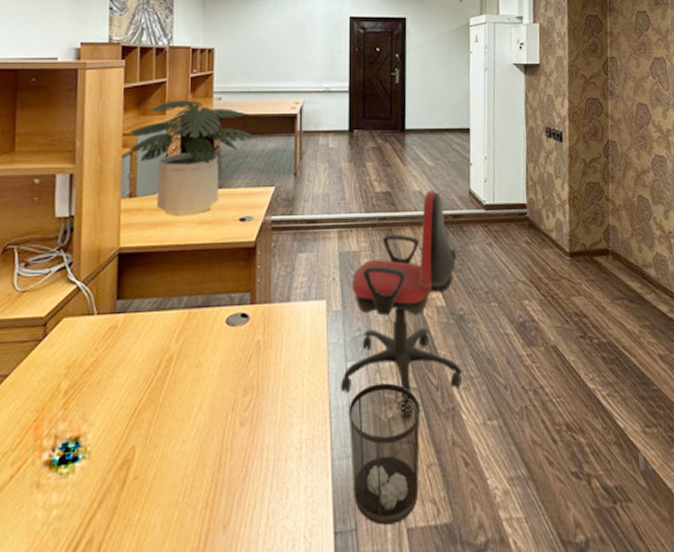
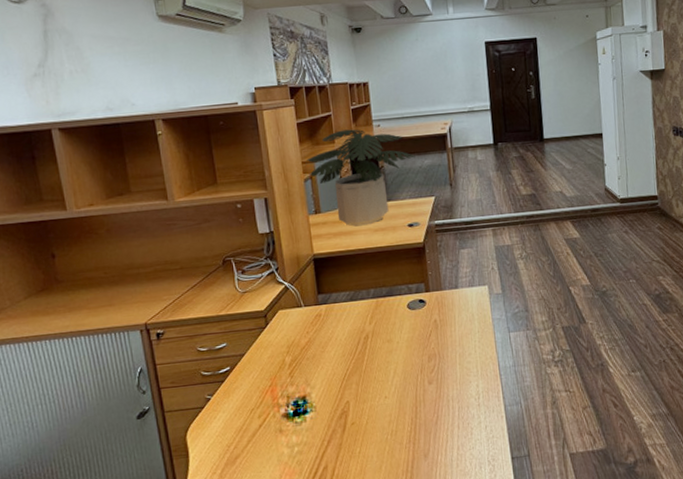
office chair: present [341,189,463,419] -> none [506,189,609,374]
waste bin: present [348,383,421,525] -> none [514,347,578,452]

